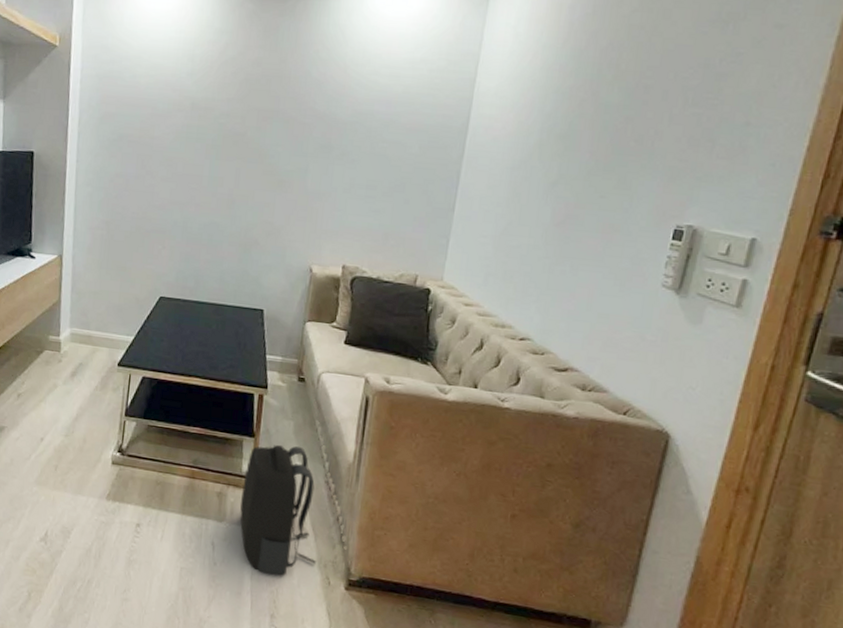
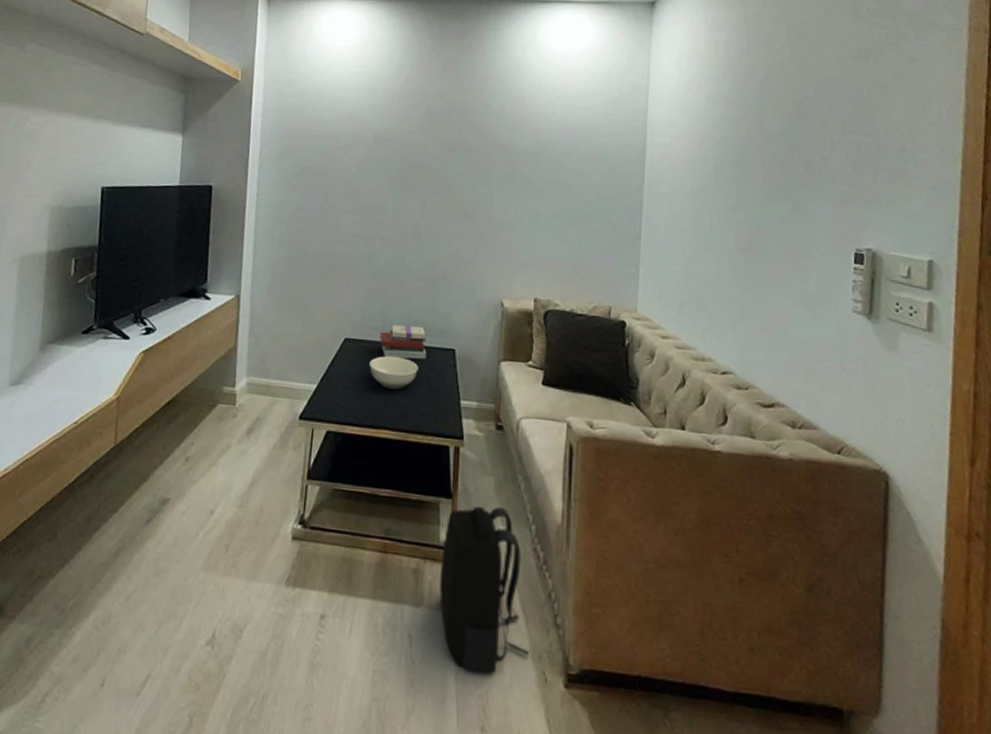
bowl: none [182,313,228,344] -> present [369,356,419,390]
books: none [192,286,237,319] -> present [379,325,427,361]

